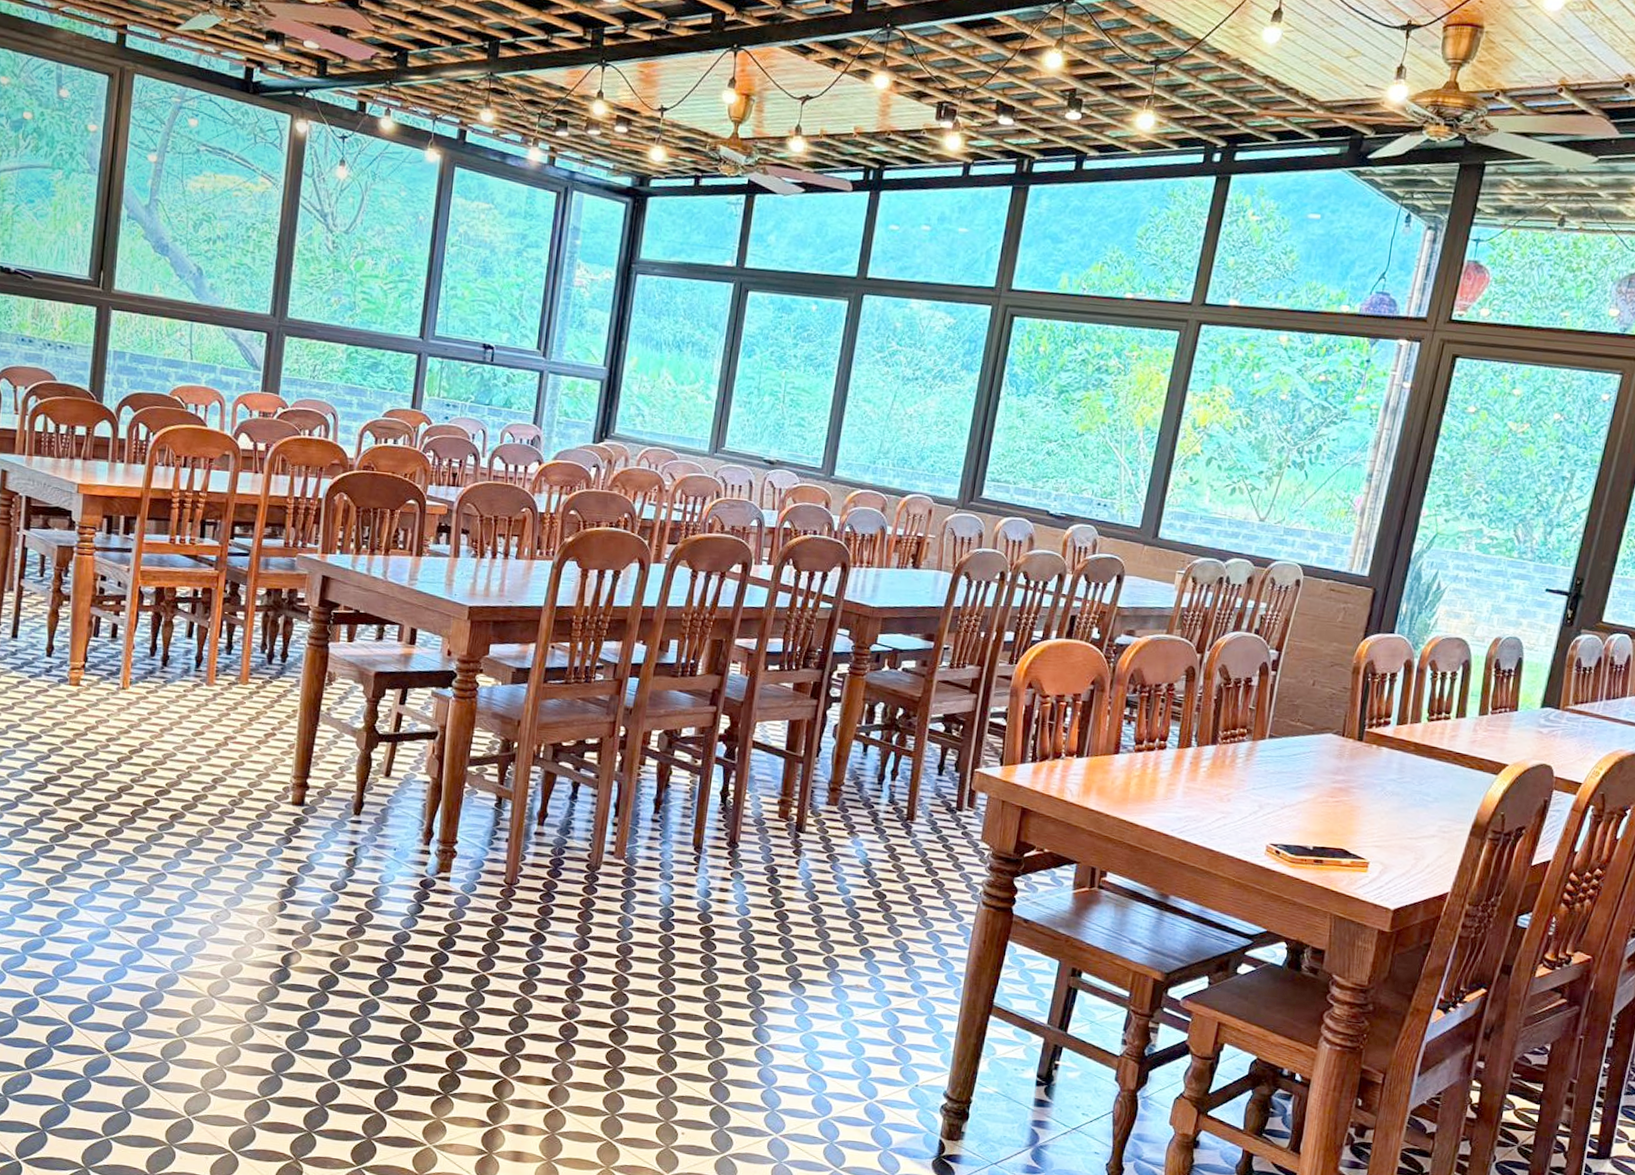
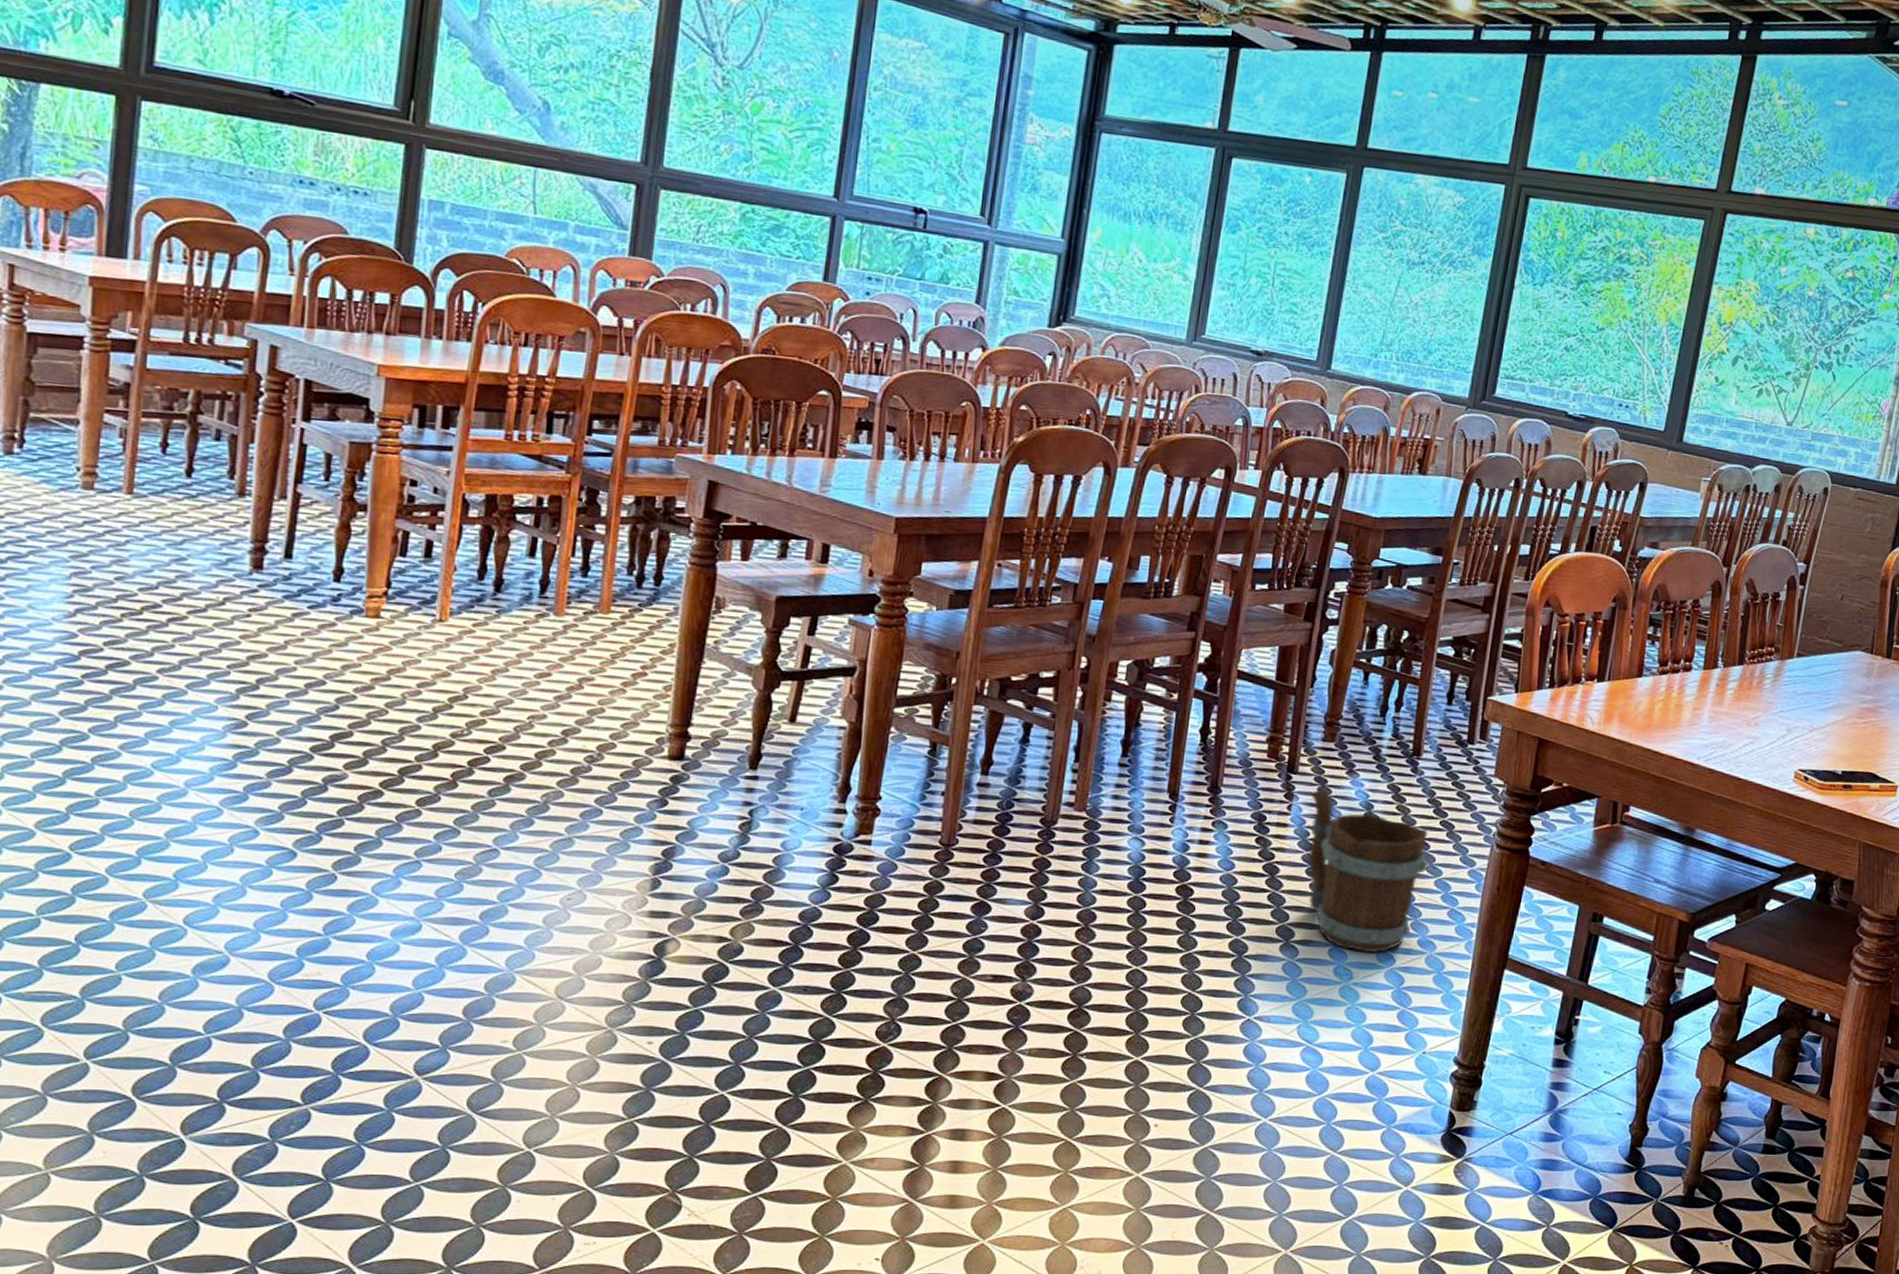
bucket: none [814,846,921,995] -> present [1308,788,1429,954]

